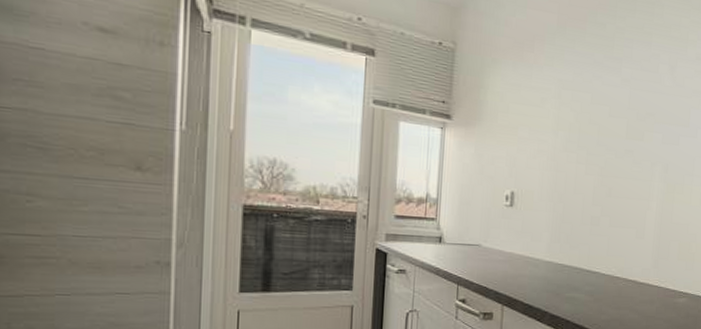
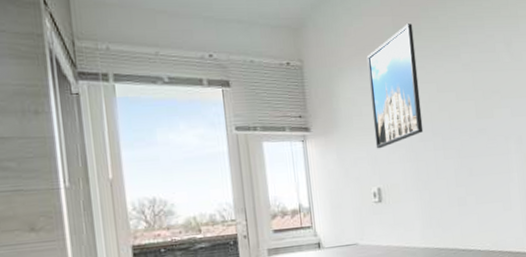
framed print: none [517,25,578,152] -> present [366,24,424,149]

